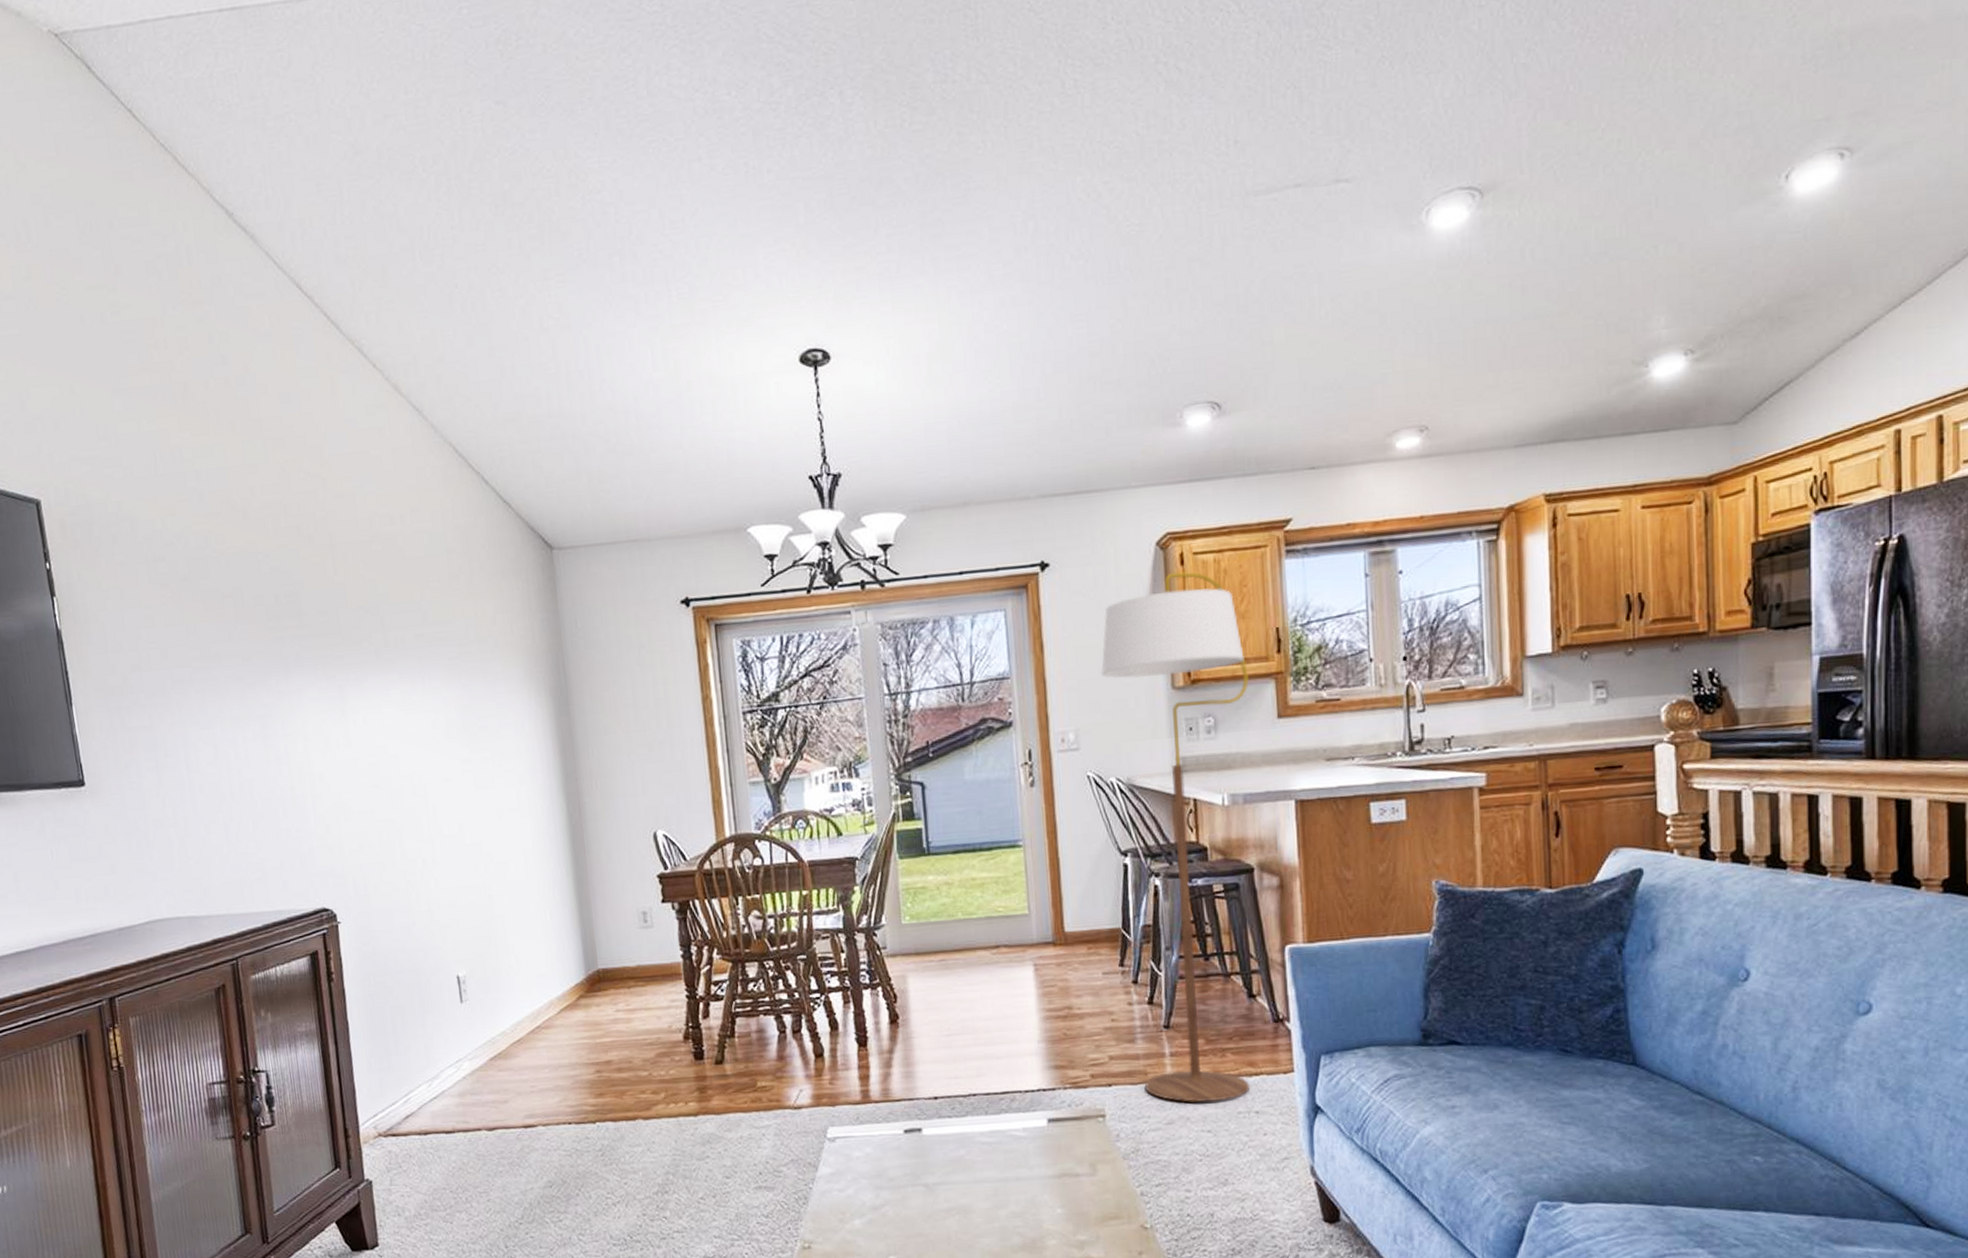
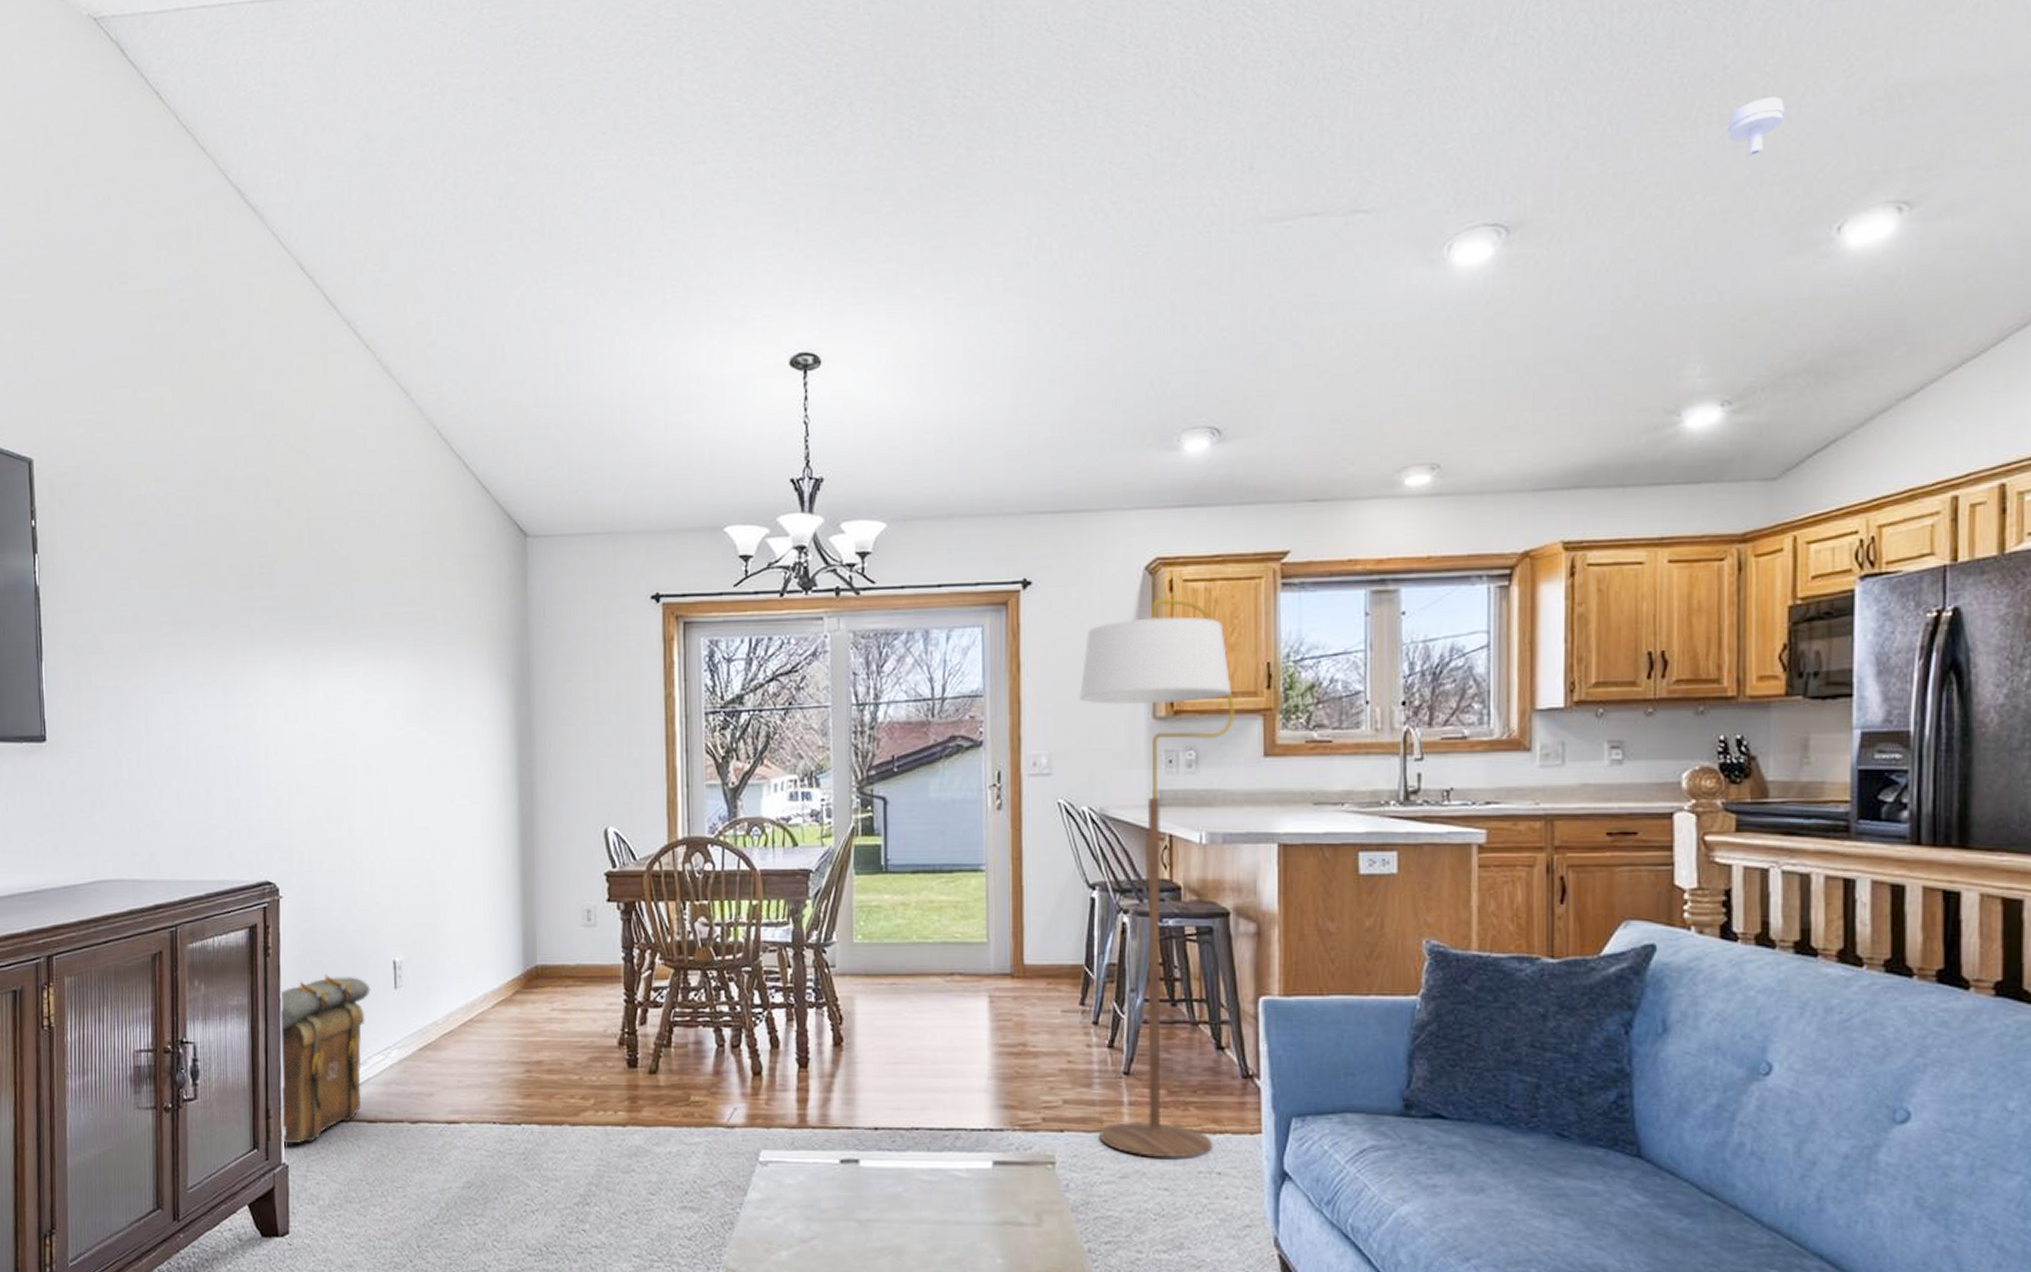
backpack: none [347,994,438,1160] -> present [280,974,371,1143]
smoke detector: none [1681,49,1734,109] -> present [1726,97,1784,156]

